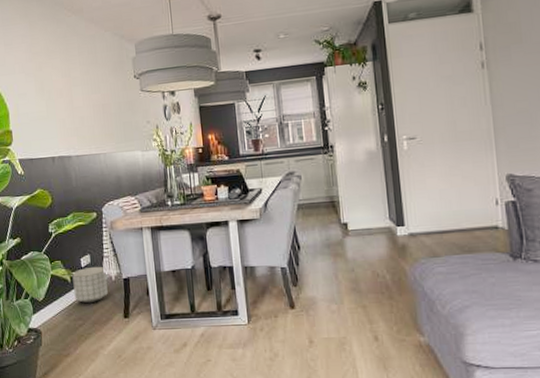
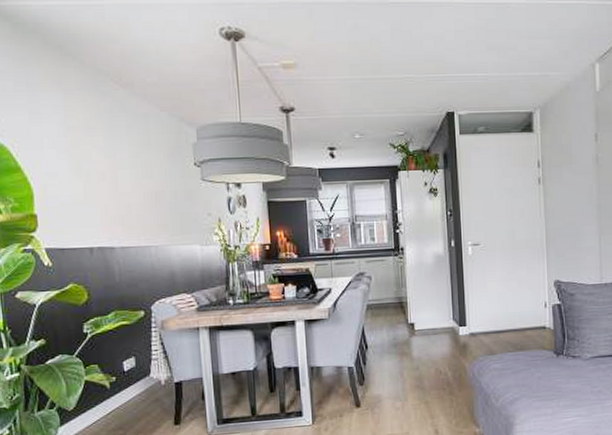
planter: present [72,266,108,304] -> none [112,369,156,411]

